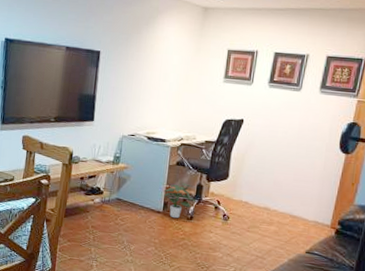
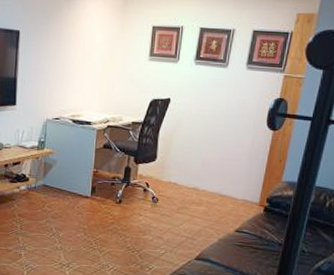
potted plant: present [163,183,195,219] -> none [91,167,124,203]

